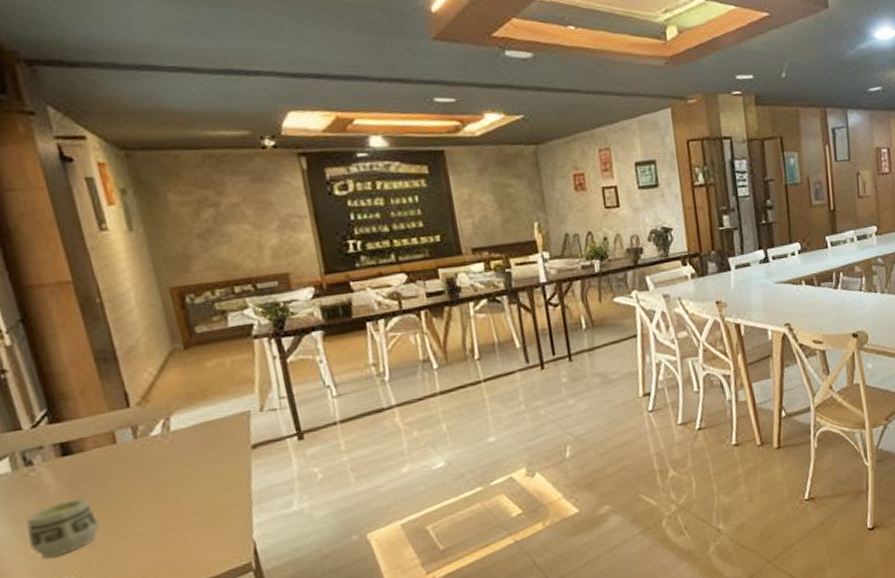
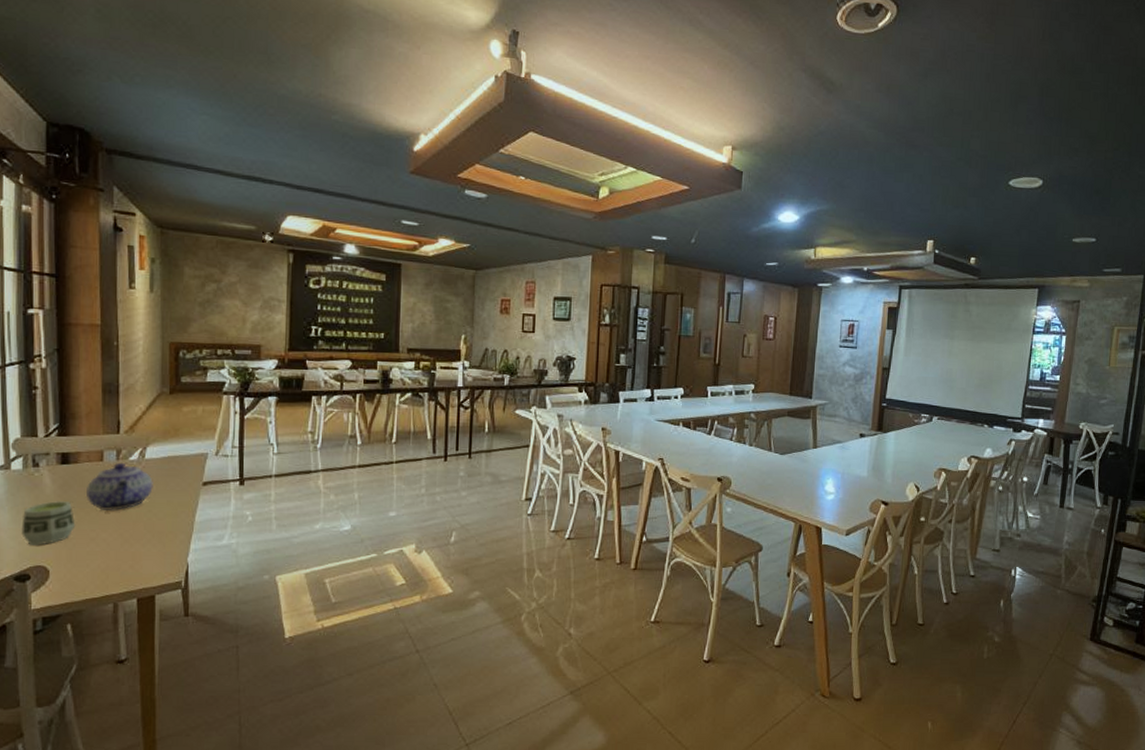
teapot: none [102,440,190,501] -> present [85,462,153,512]

